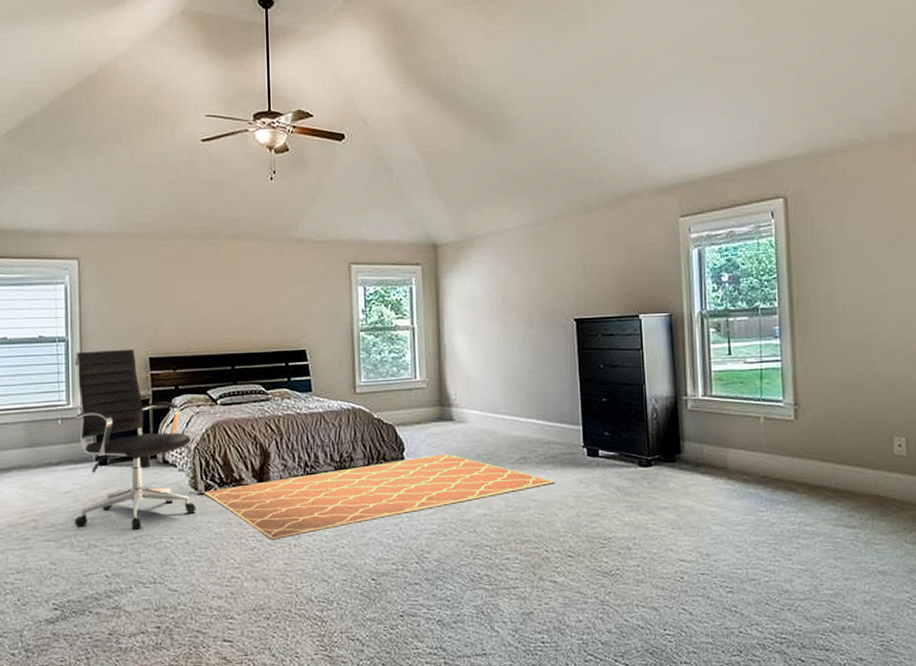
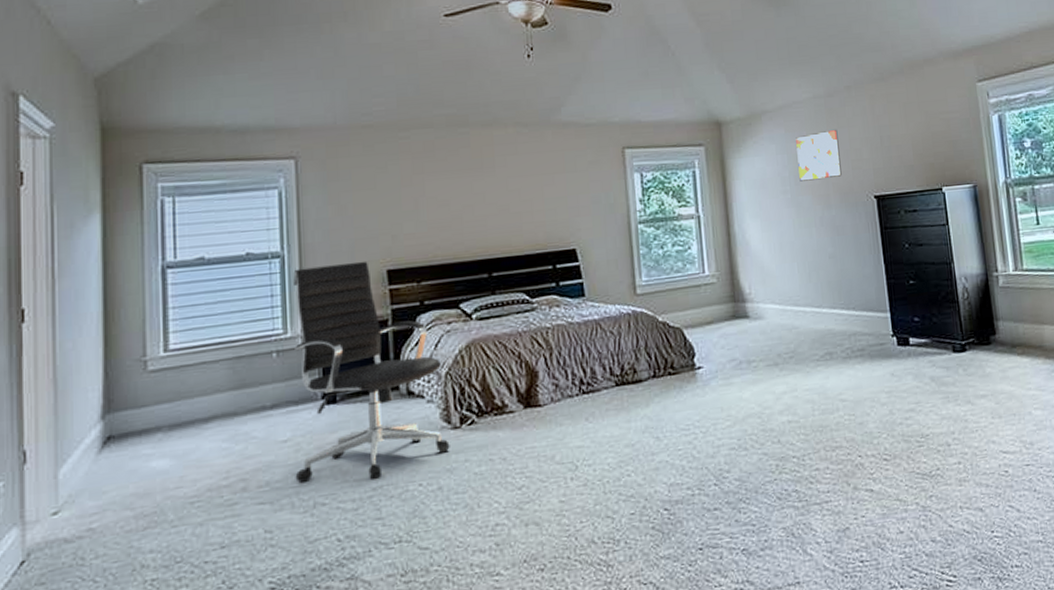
rug: present [204,453,555,541] -> none [460,355,865,476]
wall art: none [504,255,545,302] -> present [796,129,842,182]

